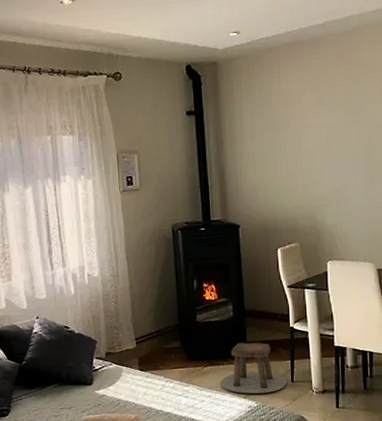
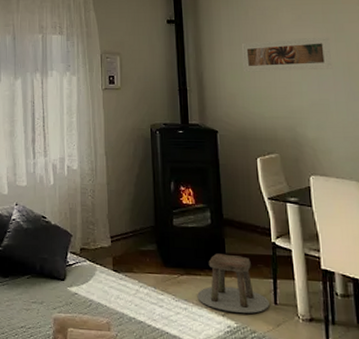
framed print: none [263,120,354,163] -> present [241,37,333,72]

